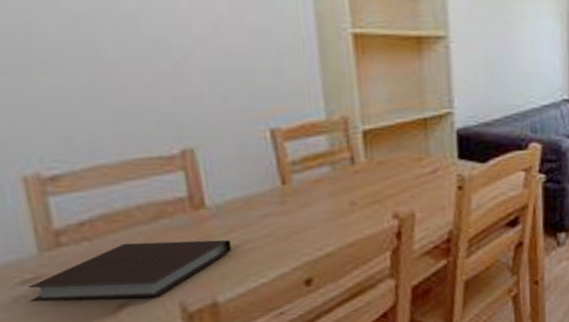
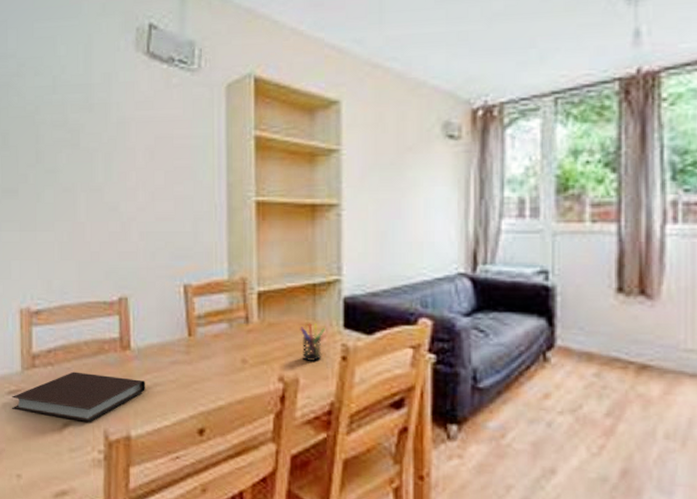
pen holder: none [412,157,440,195] -> present [300,323,326,362]

